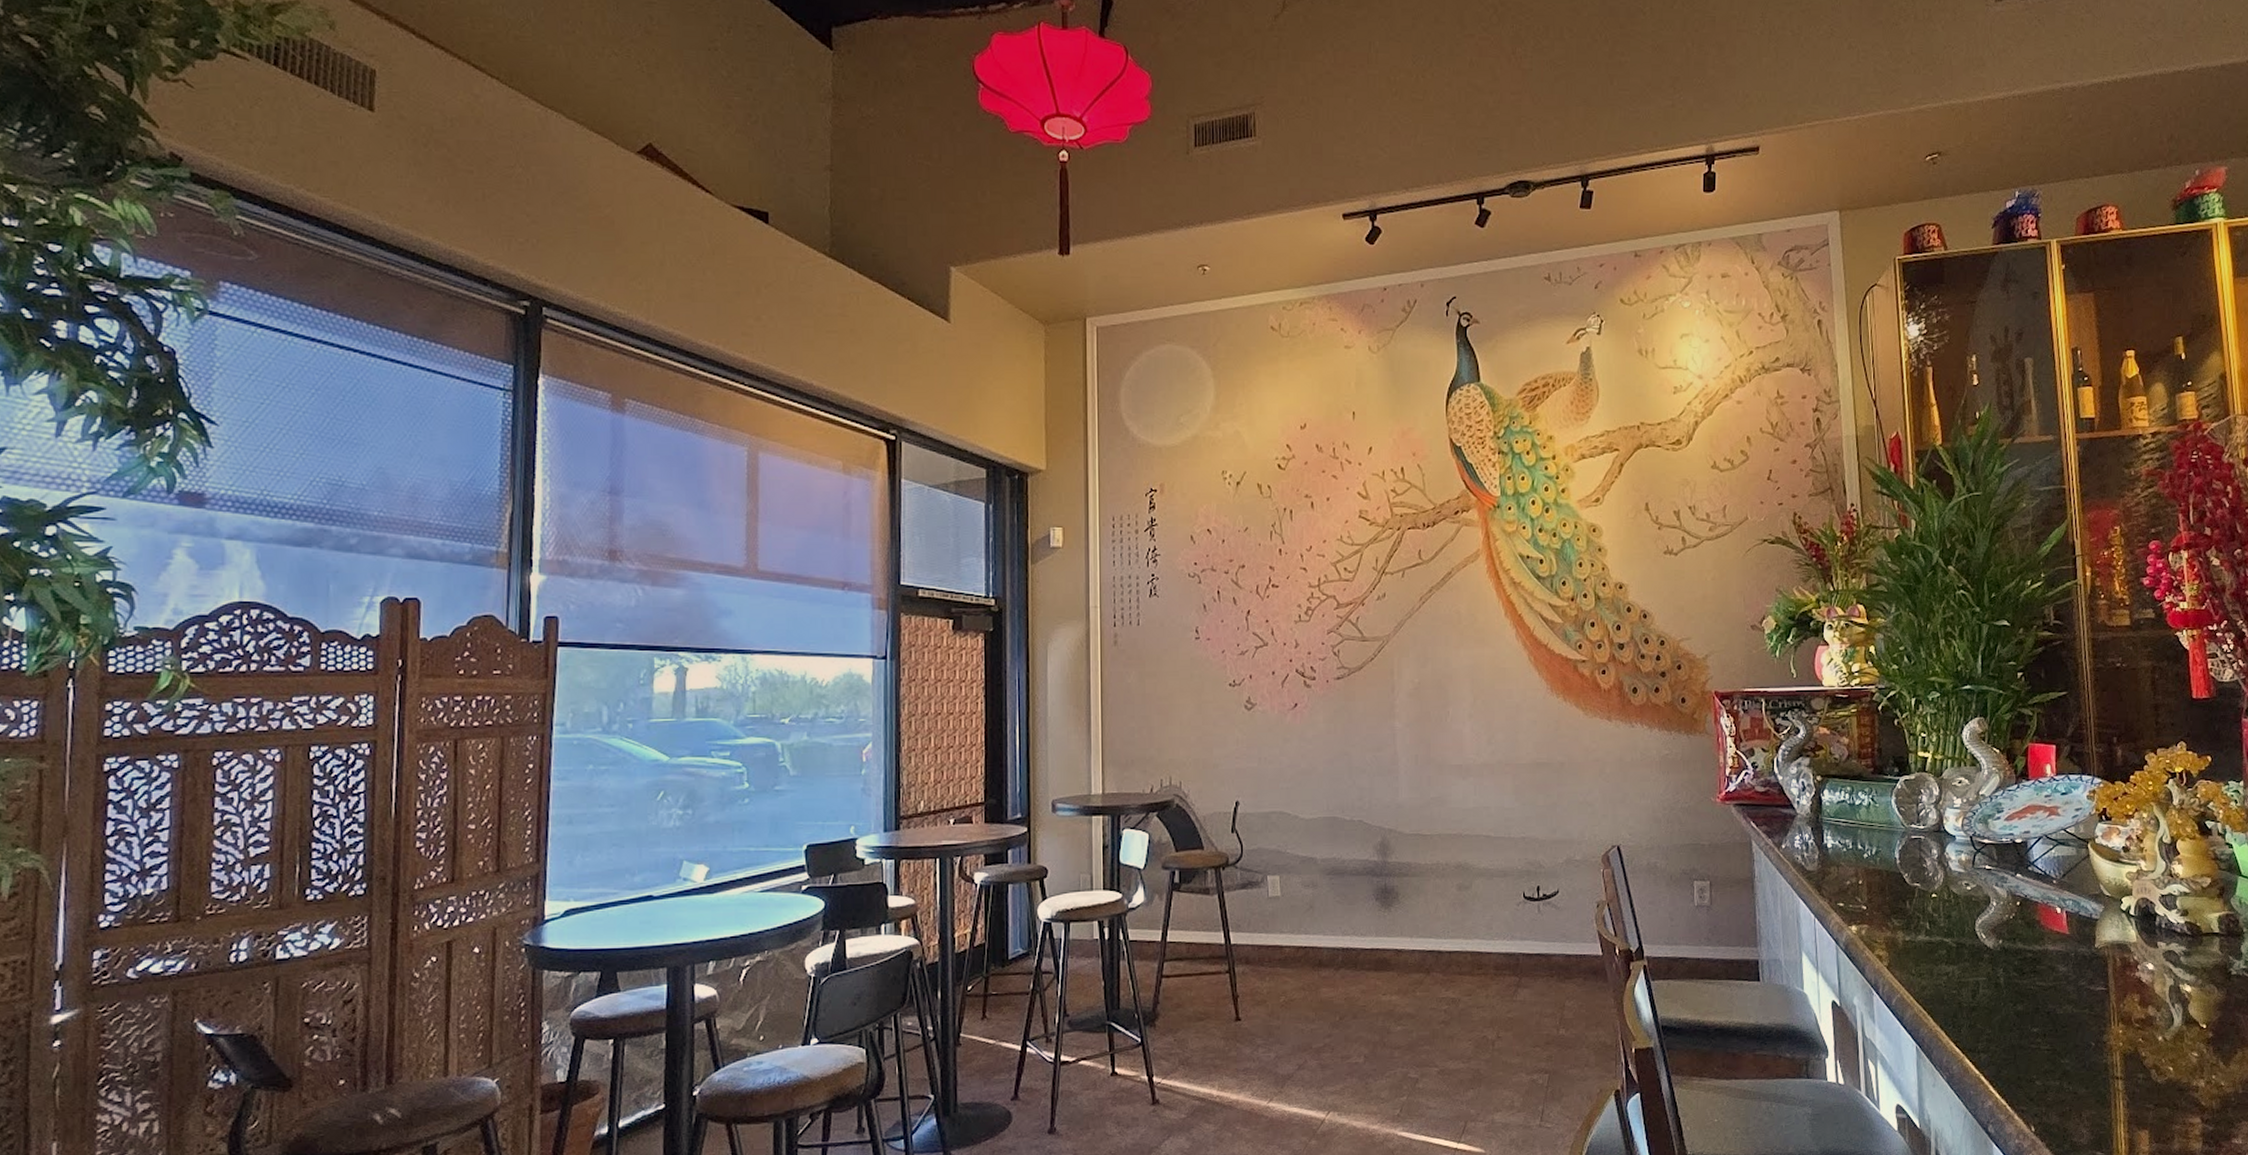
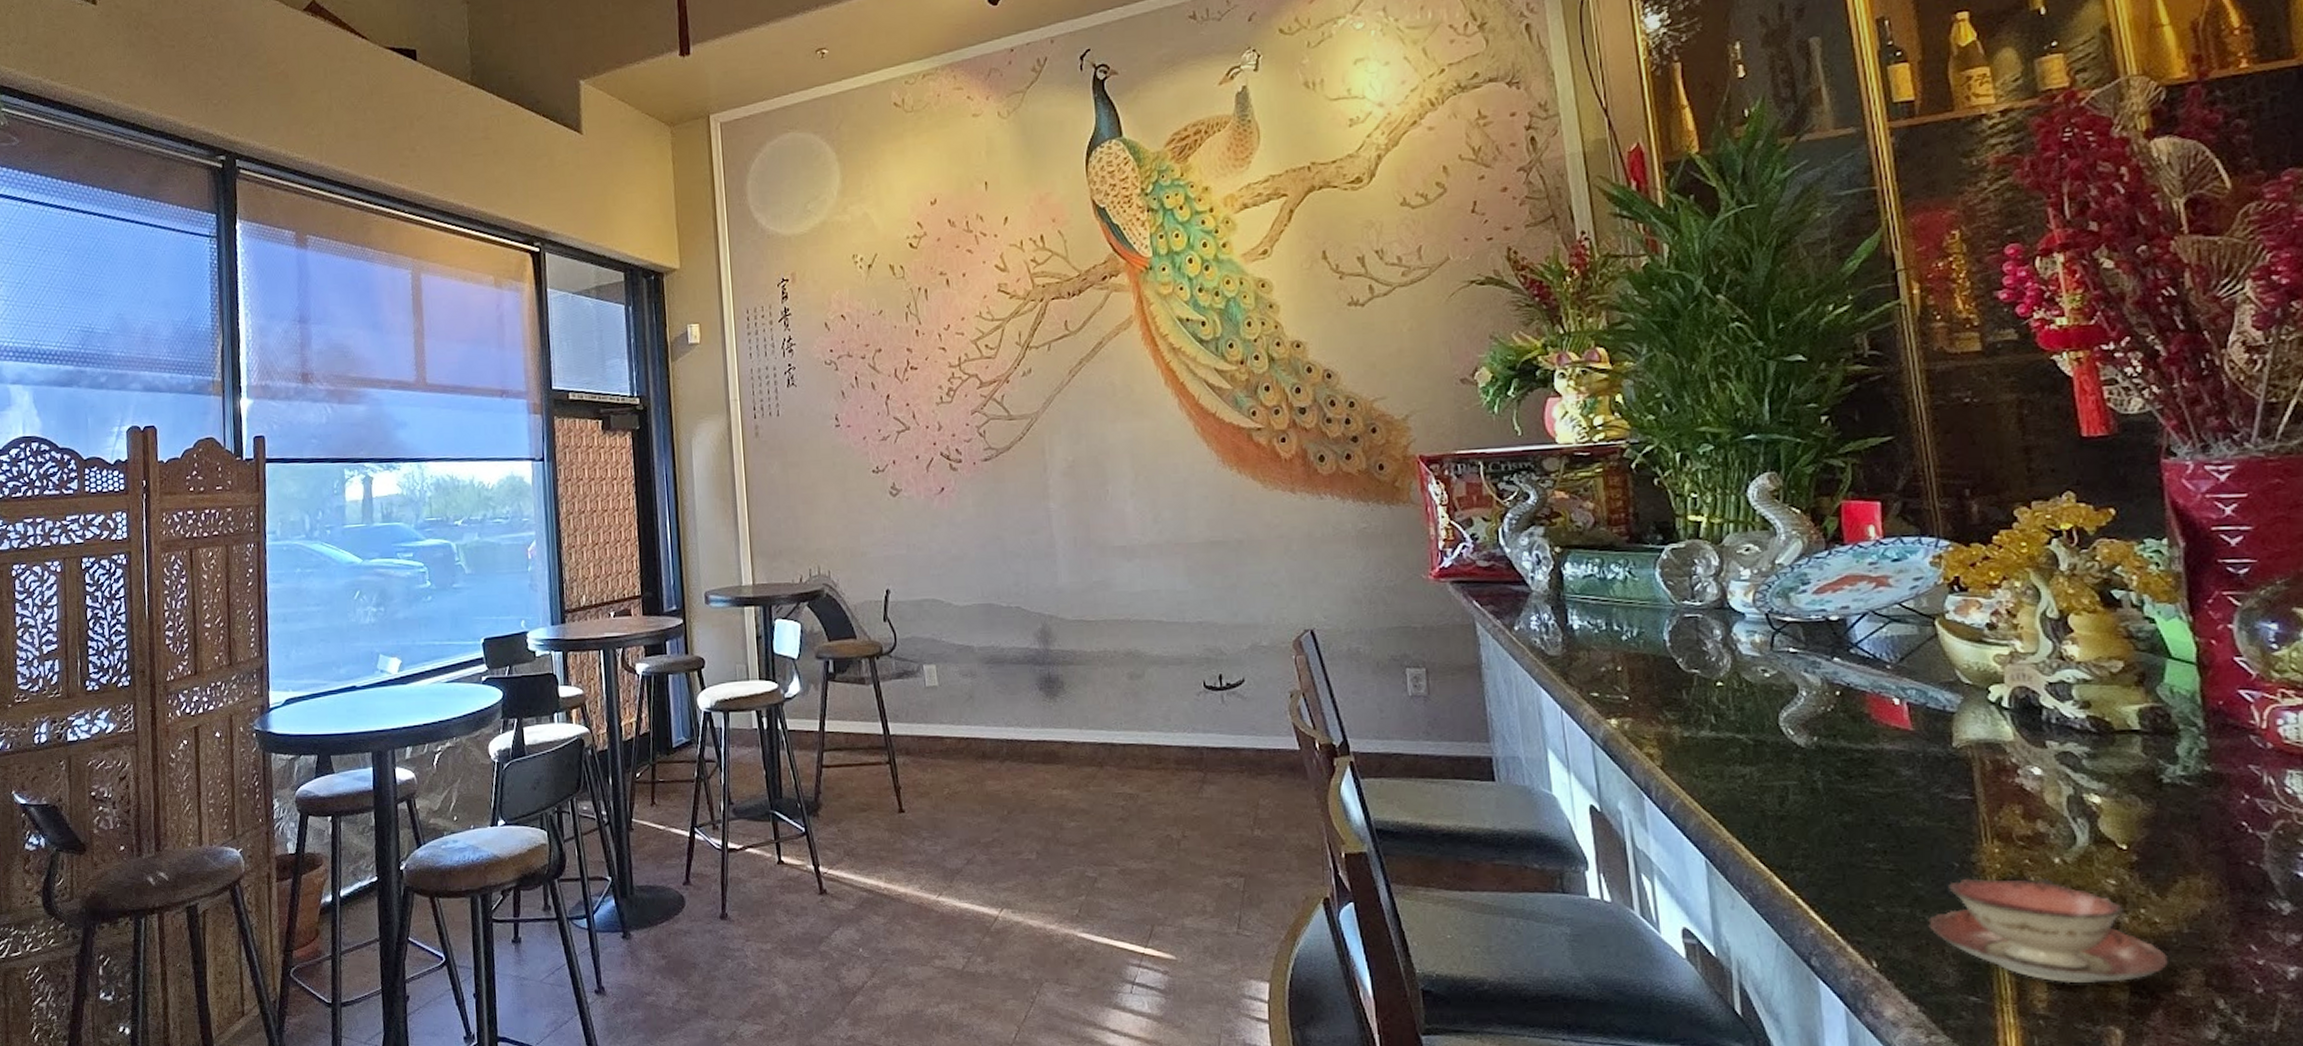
teacup: none [2071,1052,2229,1138] -> present [1928,877,2169,984]

